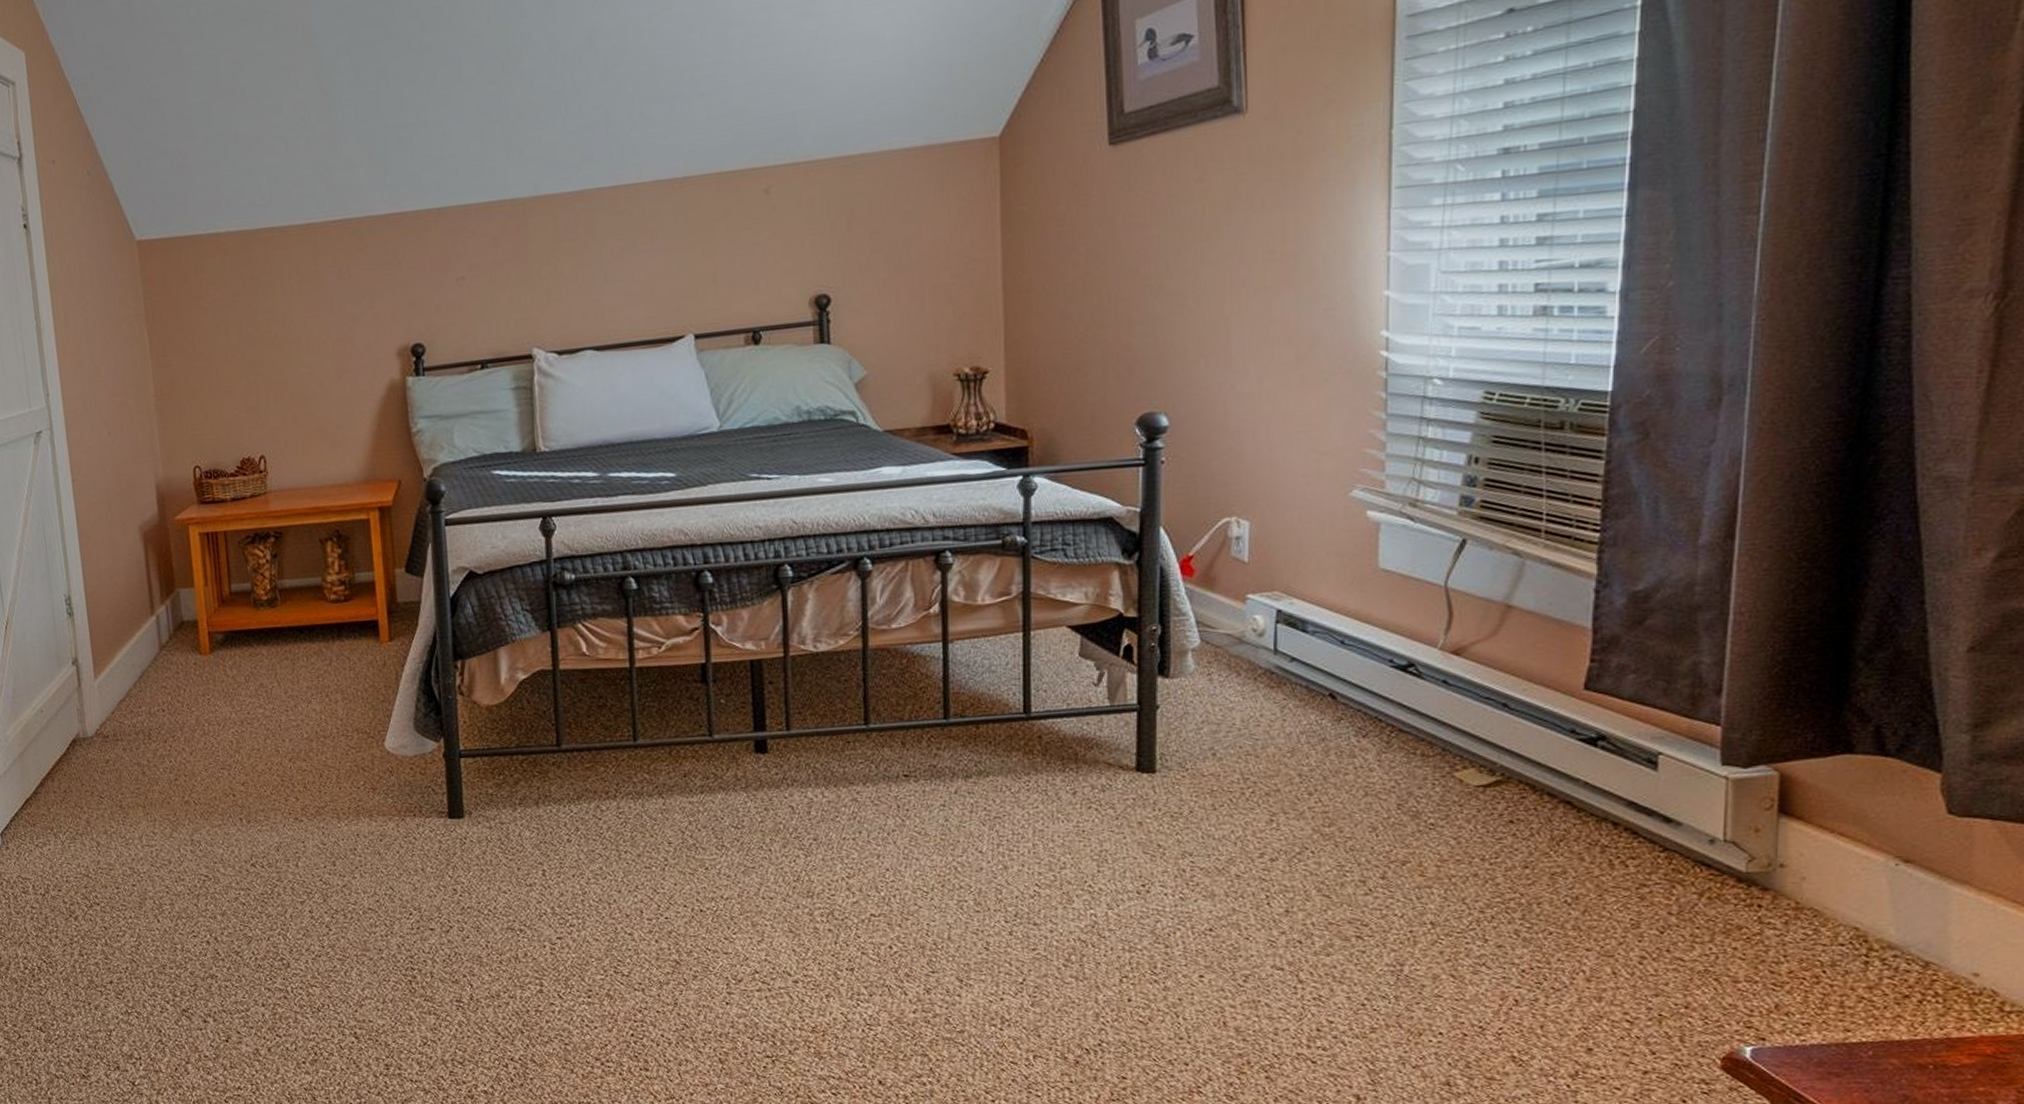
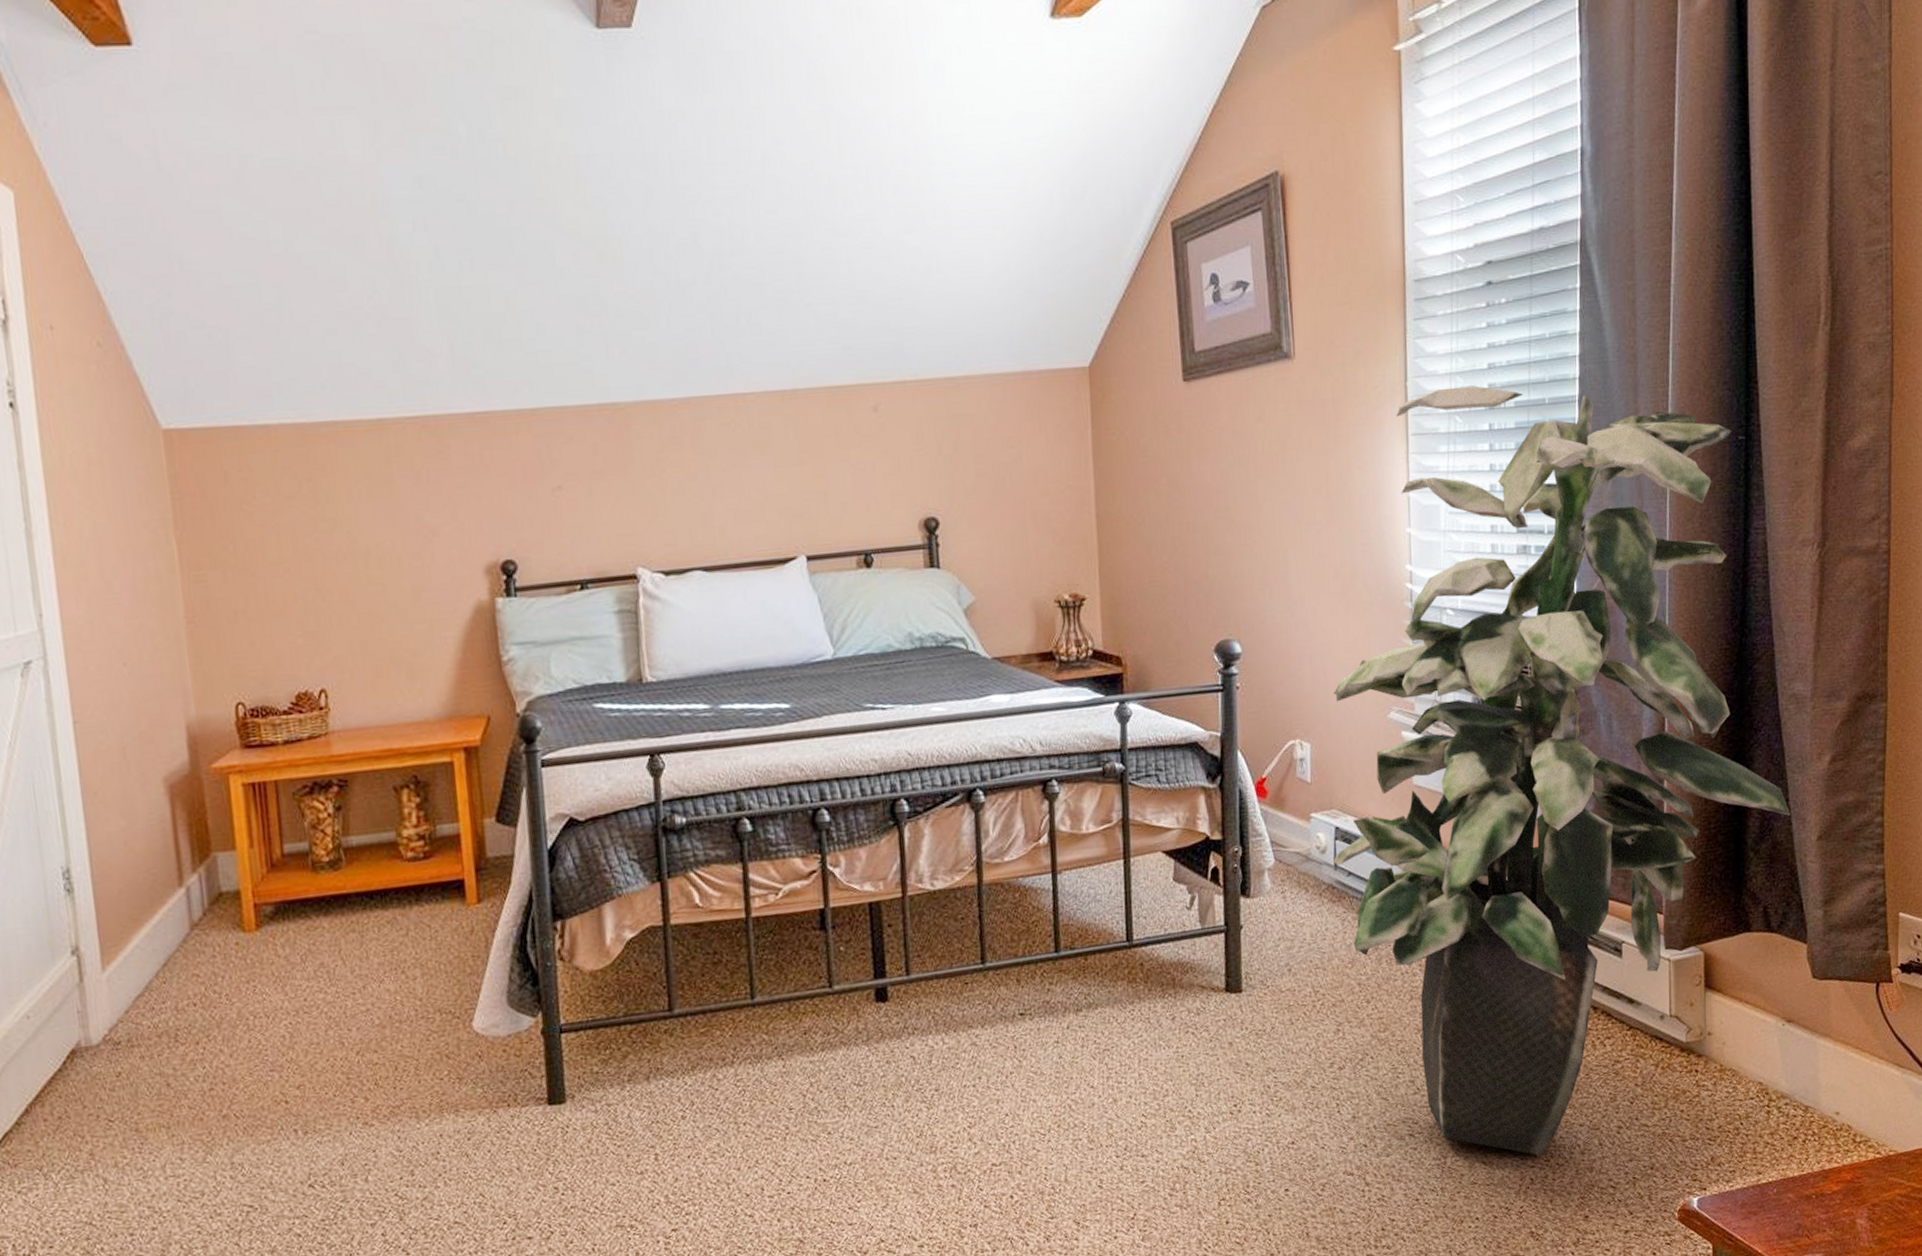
indoor plant: none [1272,128,1926,977] -> present [1332,385,1790,1156]

